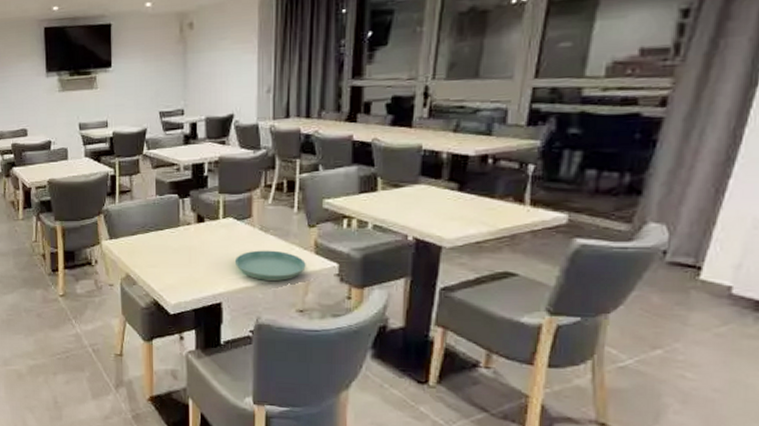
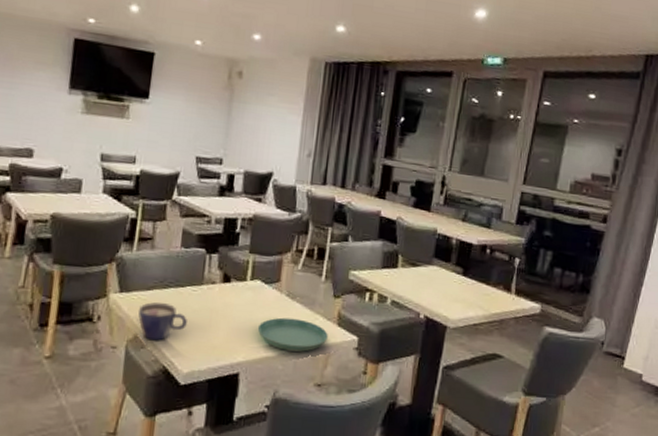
cup: none [127,244,169,278] -> present [138,301,187,341]

